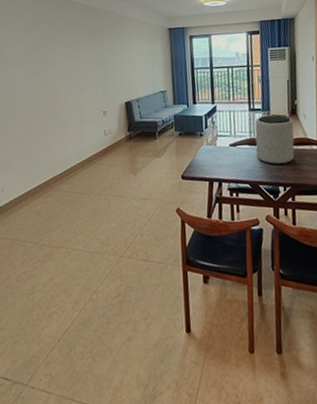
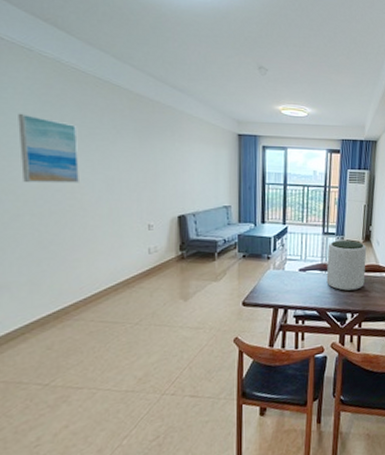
wall art: none [14,33,54,85] -> present [18,113,79,183]

